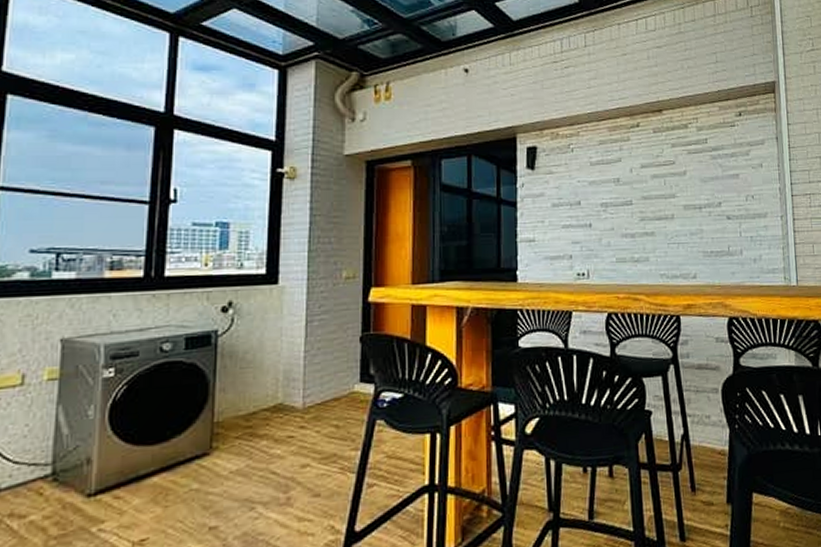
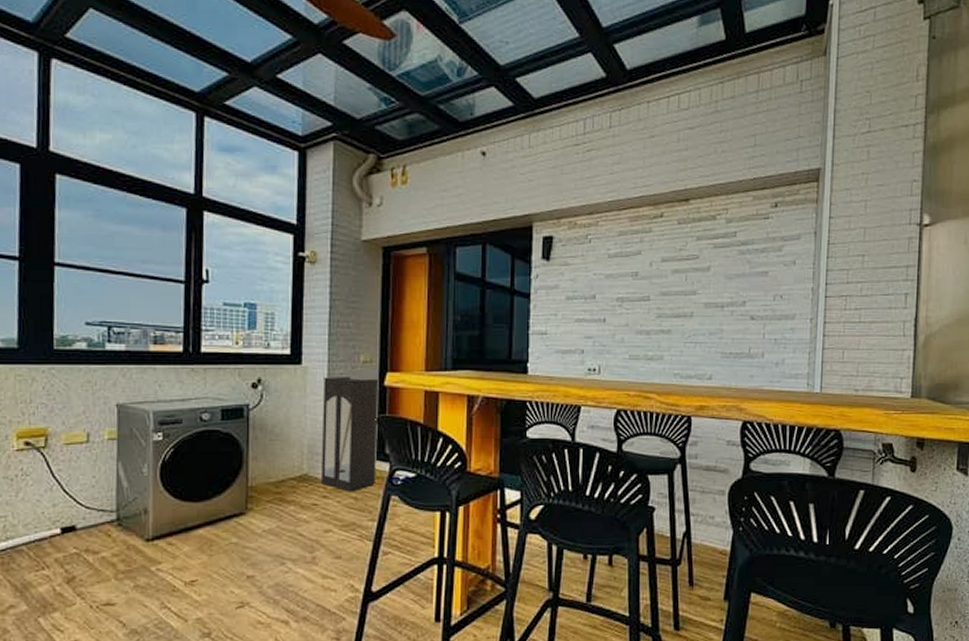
cabinet: none [297,294,363,420] -> present [320,377,379,492]

